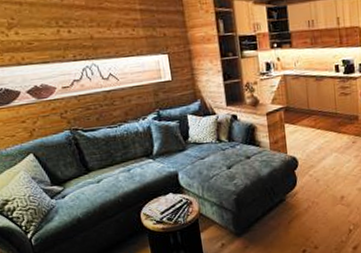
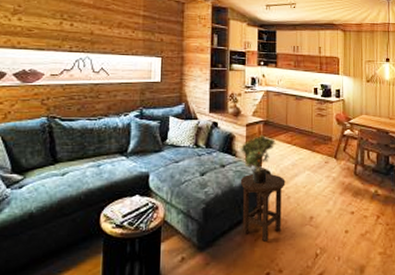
potted plant: none [262,121,299,171] -> present [239,134,276,183]
stool: none [267,159,313,223] -> present [240,173,286,242]

